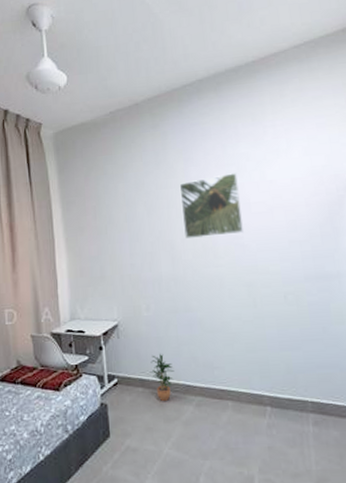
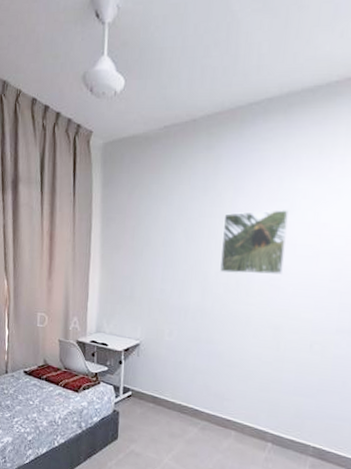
potted plant: present [150,353,174,402] -> none [163,376,186,420]

